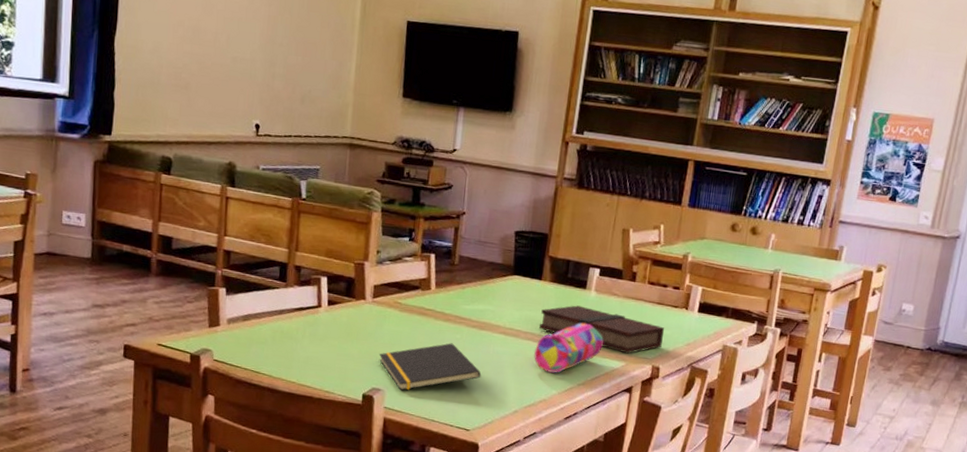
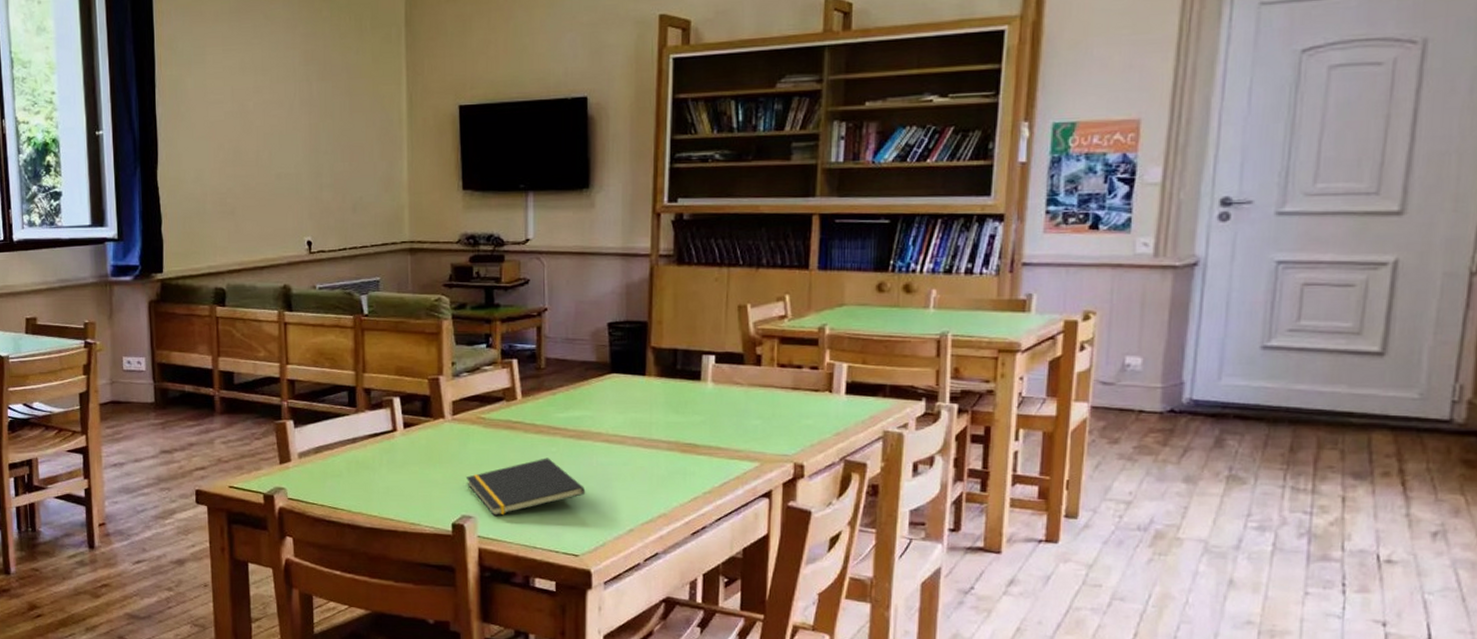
pencil case: present [534,323,603,373] -> none [646,420,729,482]
book: present [539,305,665,354] -> none [649,401,805,452]

